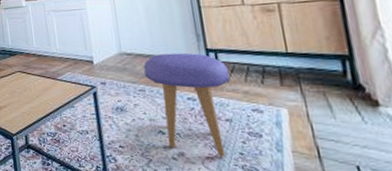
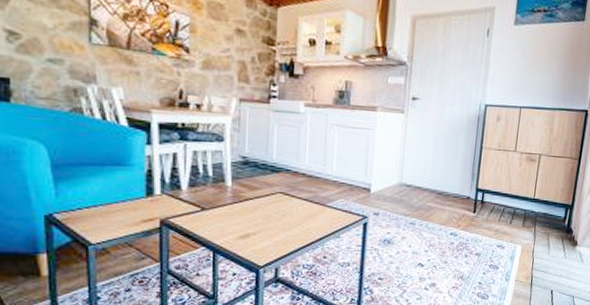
stool: present [143,53,231,157] -> none [418,188,489,286]

